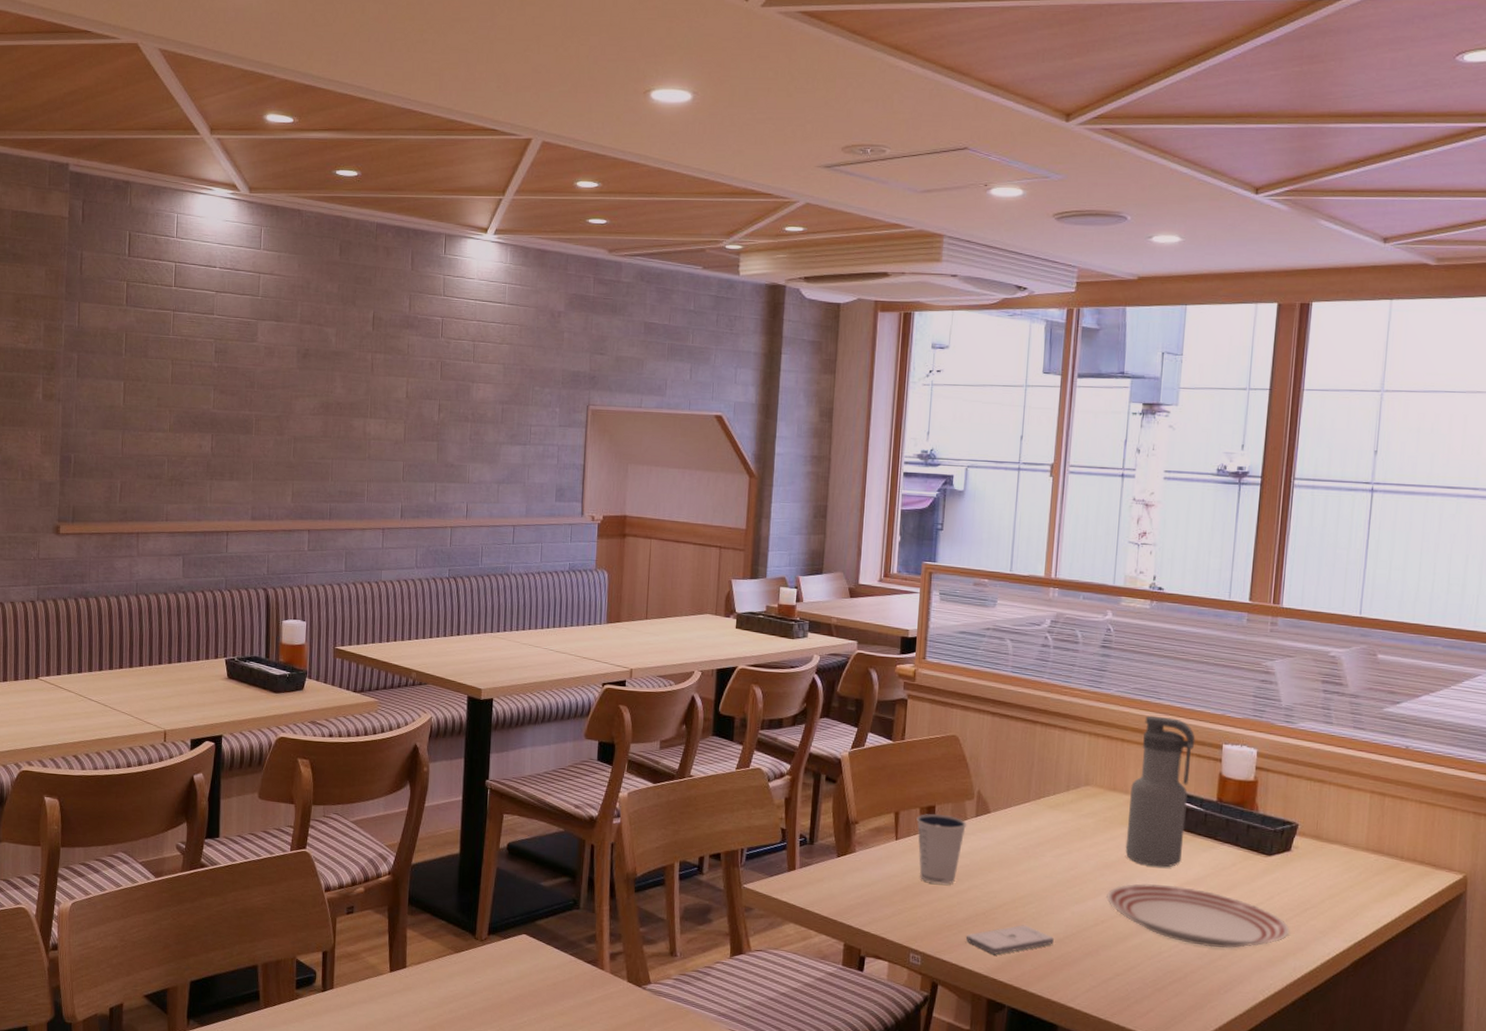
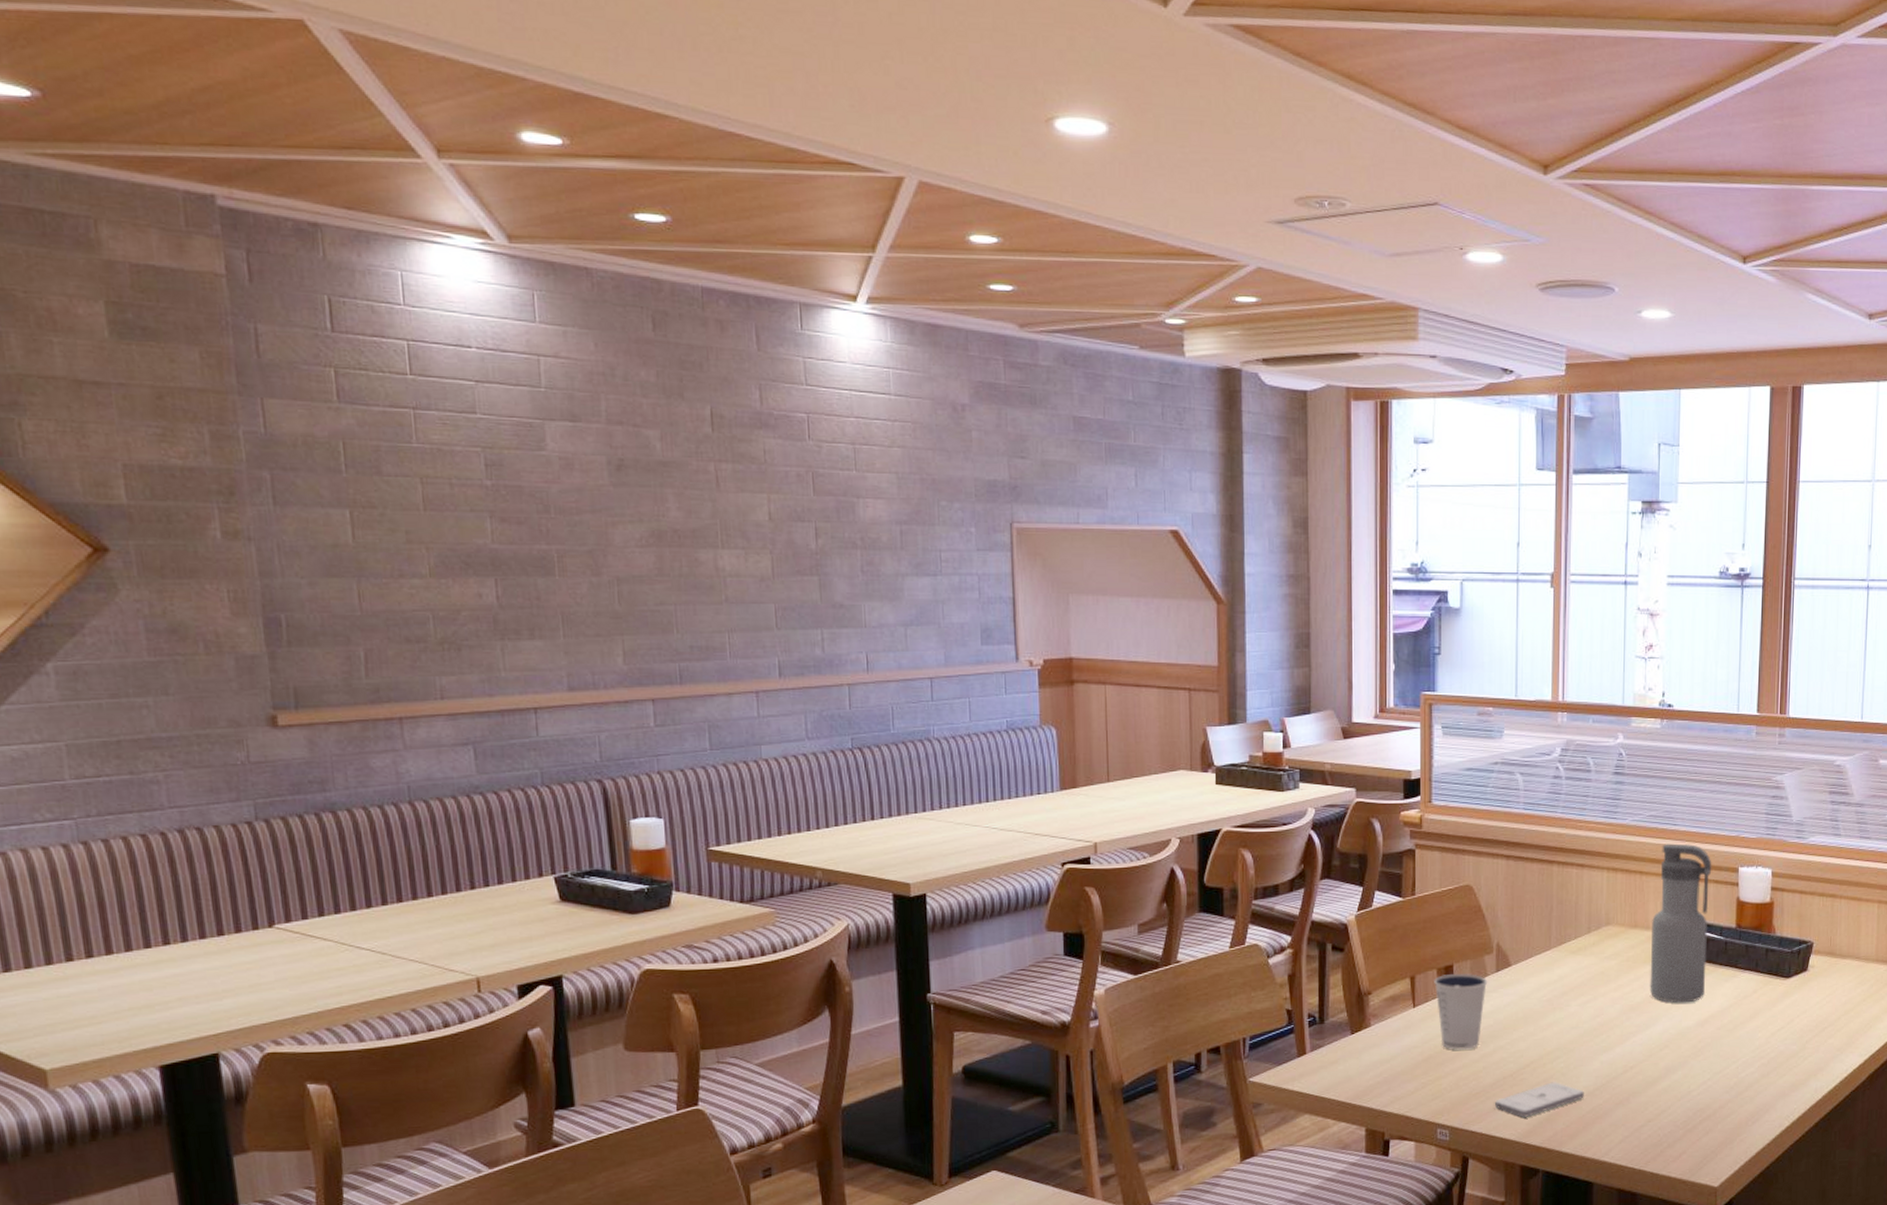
dinner plate: present [1106,883,1290,948] -> none [1634,1020,1810,1080]

